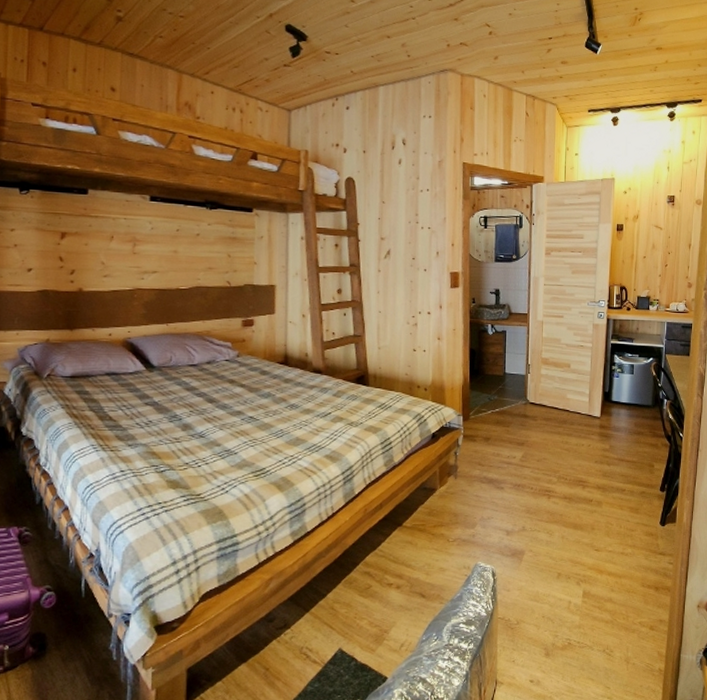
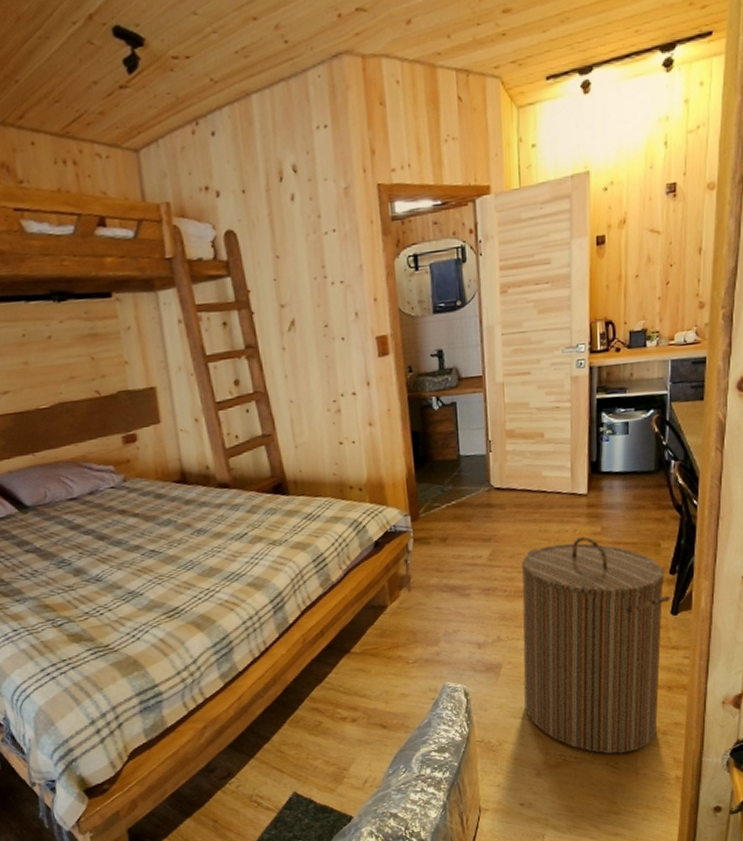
laundry hamper: none [540,451,661,643] -> present [522,537,671,754]

